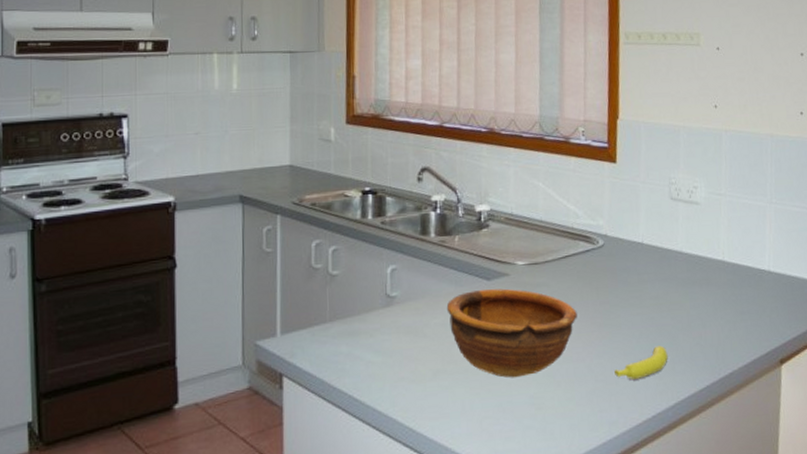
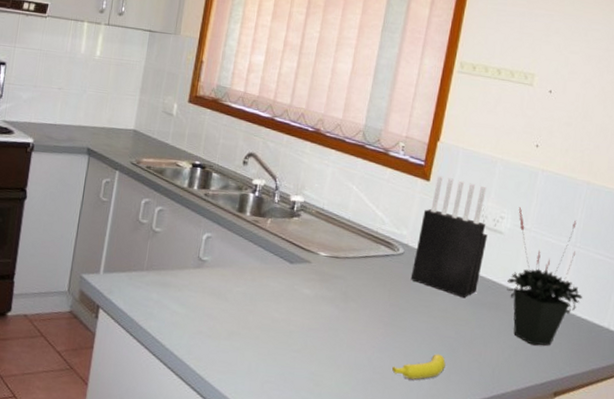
bowl: present [446,288,577,378] -> none [249,269,367,354]
knife block: none [615,155,685,280] -> present [410,175,488,299]
potted plant: none [709,173,789,315] -> present [507,207,583,346]

